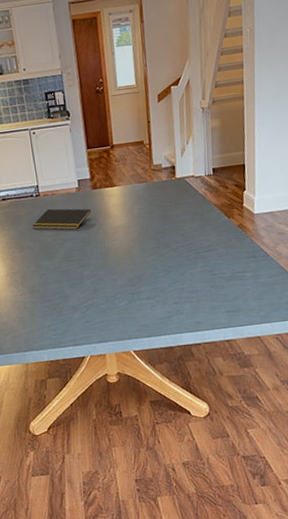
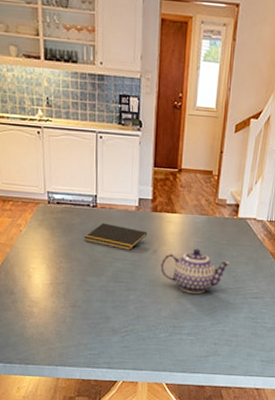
teapot: none [109,215,177,259] -> present [161,248,230,295]

